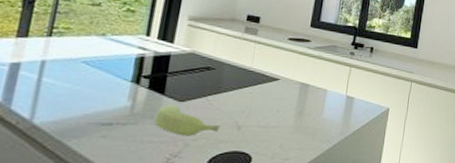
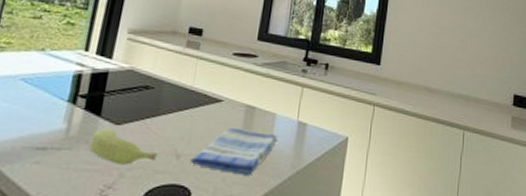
dish towel: none [250,102,329,142] -> present [190,127,278,176]

